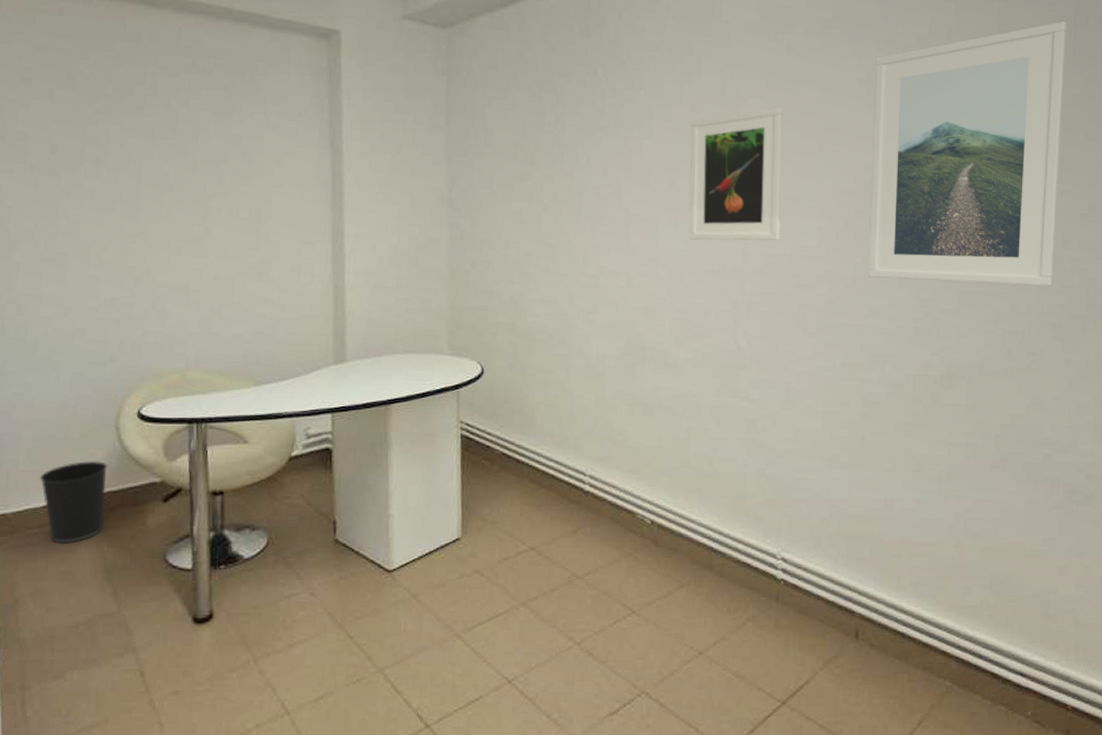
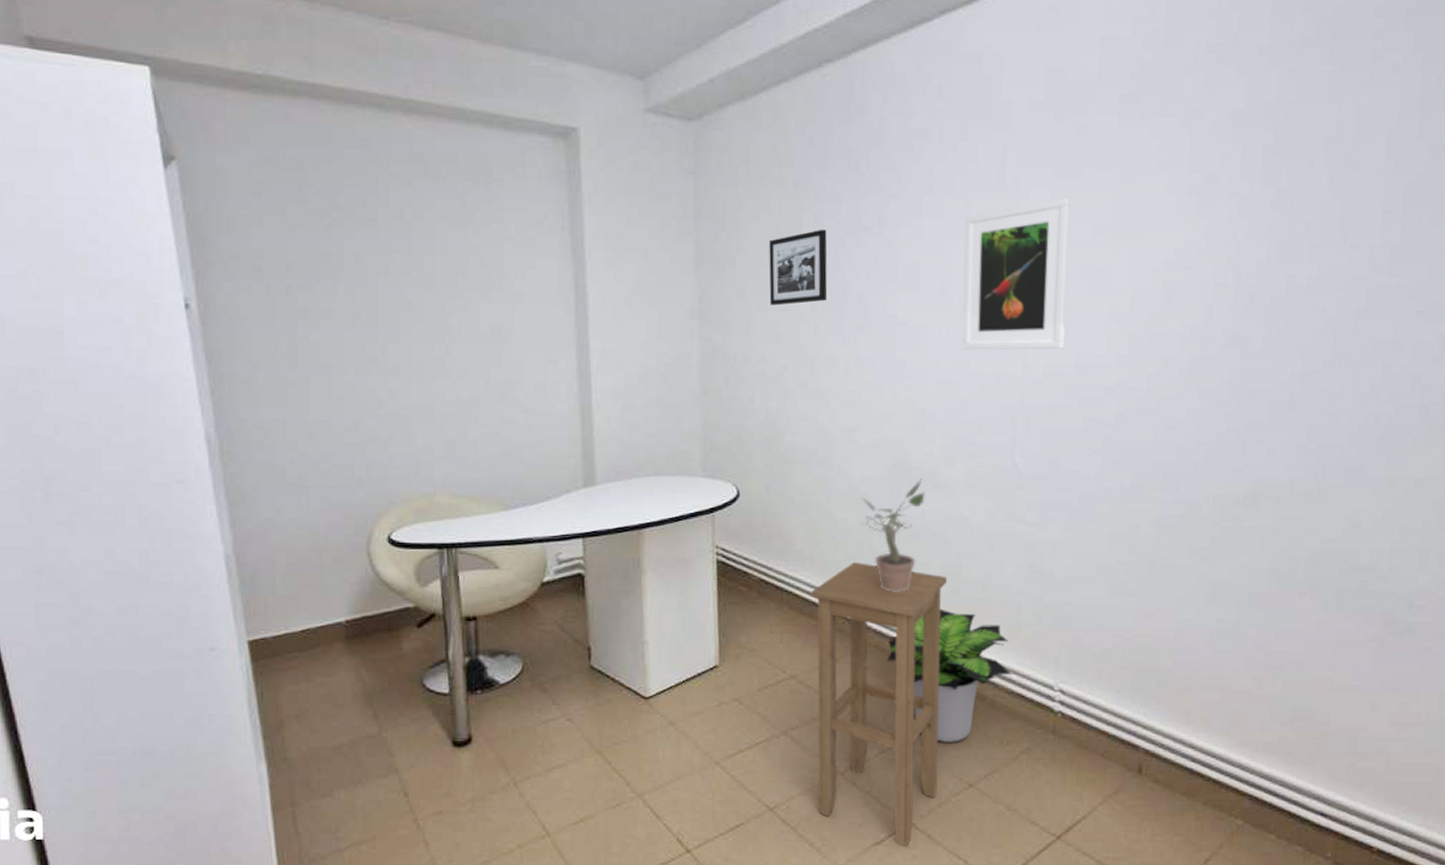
wastebasket: present [40,460,108,544] -> none [297,585,361,667]
picture frame: none [514,128,568,196] -> present [769,229,828,306]
stool: none [550,437,677,716] -> present [810,562,947,847]
potted plant: none [597,358,657,465] -> present [860,479,925,592]
potted plant: none [621,481,739,611] -> present [886,608,1013,742]
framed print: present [868,21,1067,286] -> none [1163,85,1413,395]

